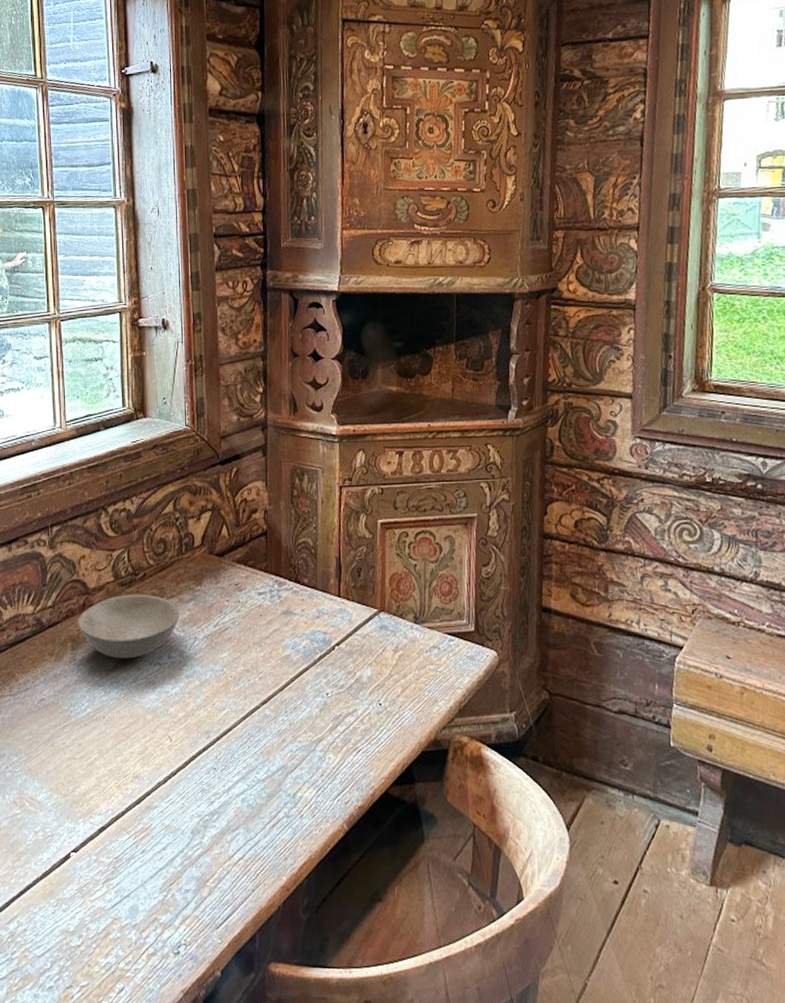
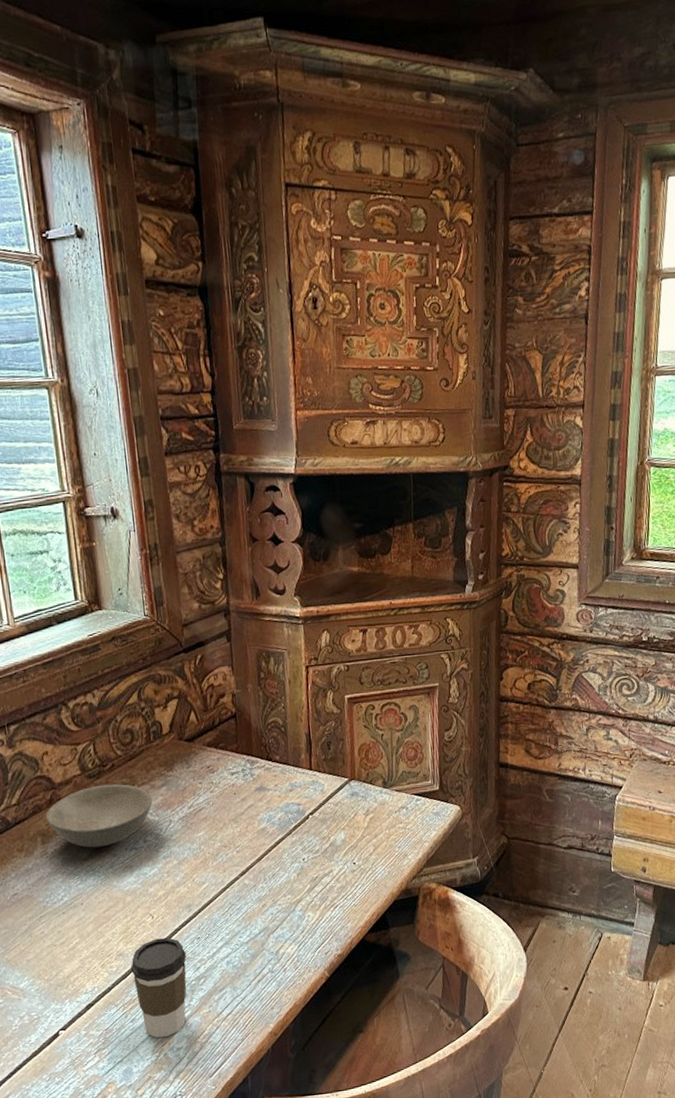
coffee cup: none [146,764,202,876] -> present [131,937,187,1038]

